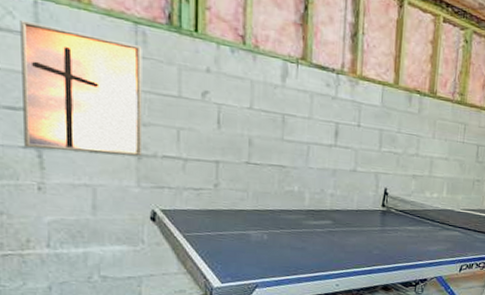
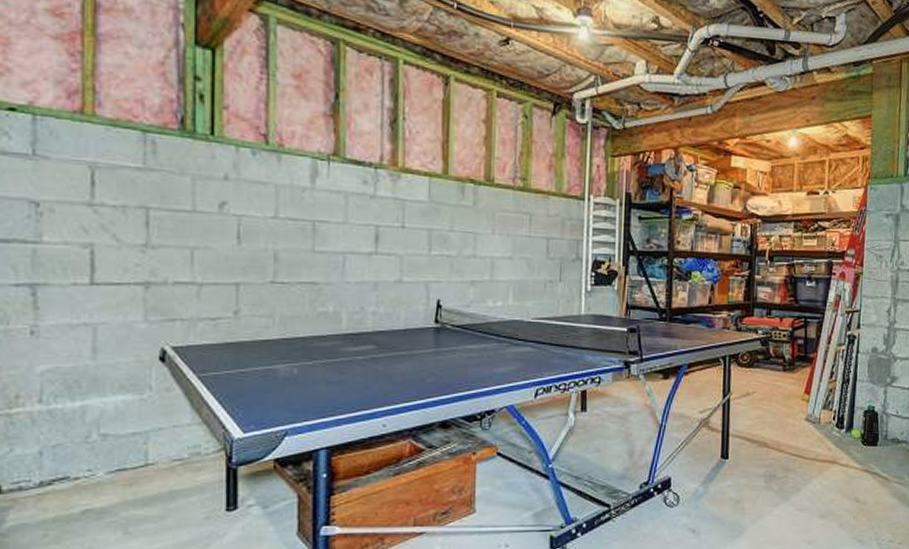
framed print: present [20,20,142,157] -> none [17,141,152,286]

